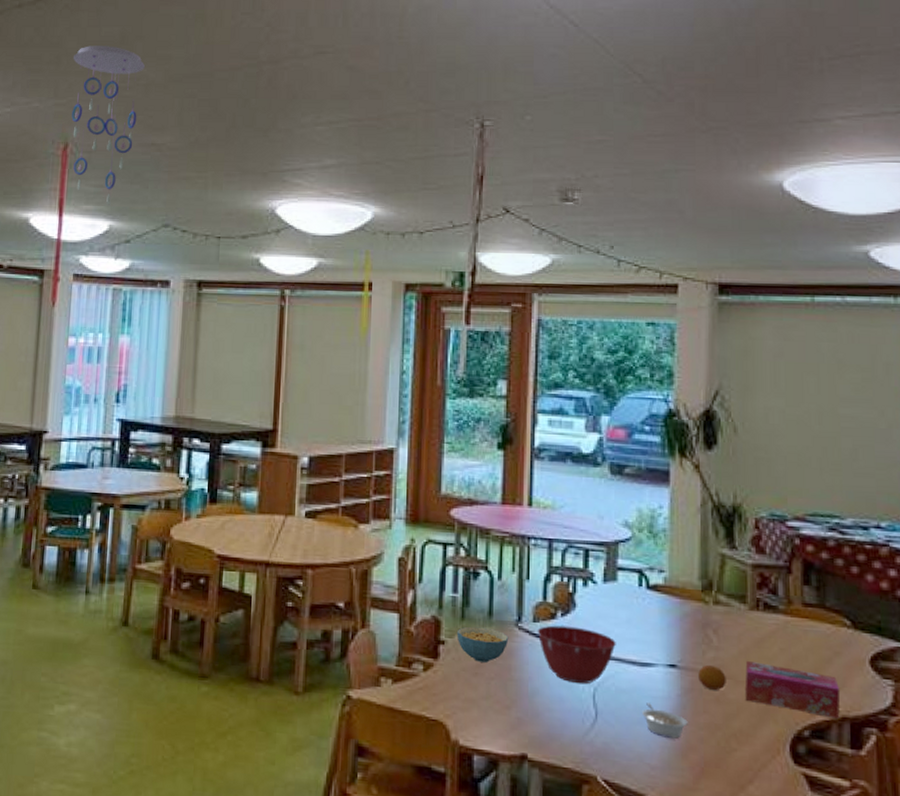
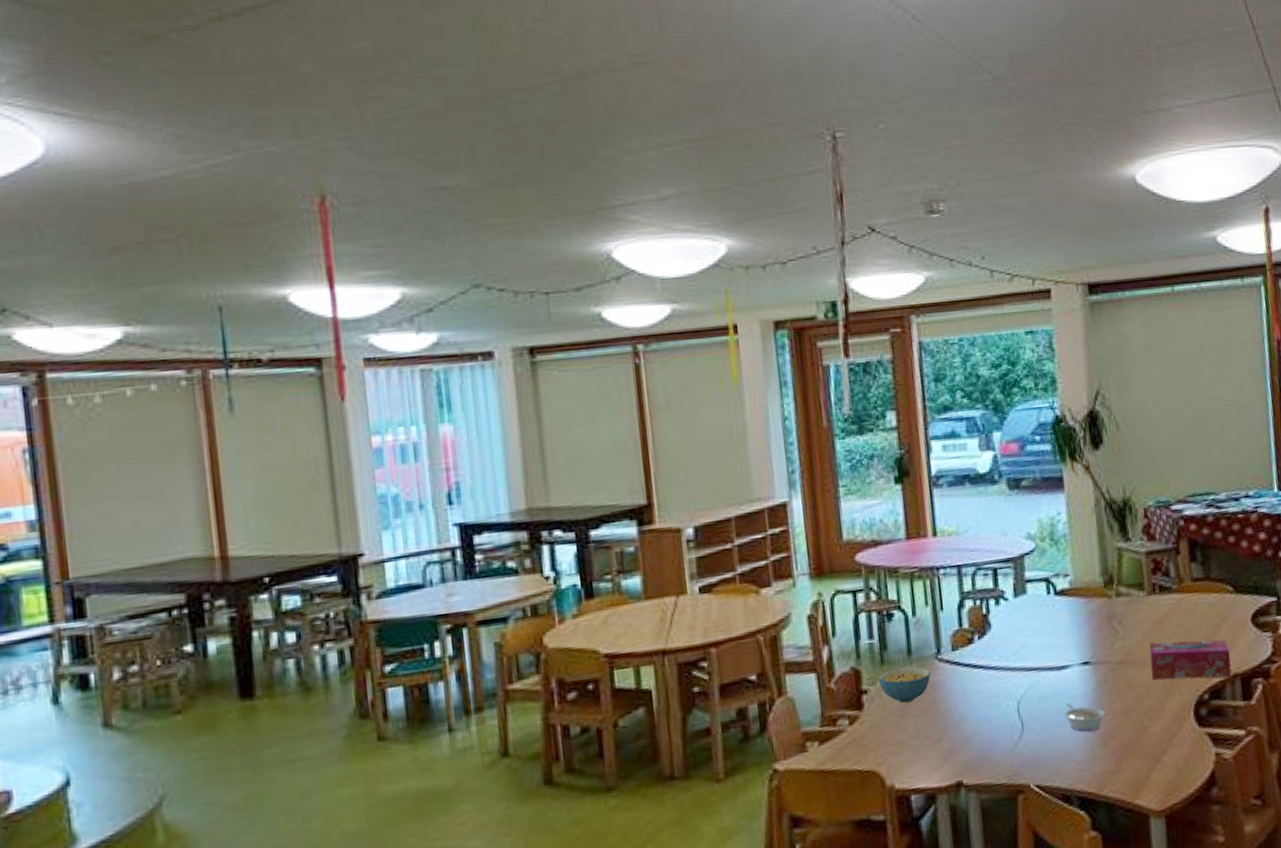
ceiling mobile: present [72,46,145,205] -> none [312,66,416,268]
mixing bowl: present [537,625,616,685] -> none [957,646,1033,702]
fruit: present [698,664,726,690] -> none [1109,653,1135,678]

